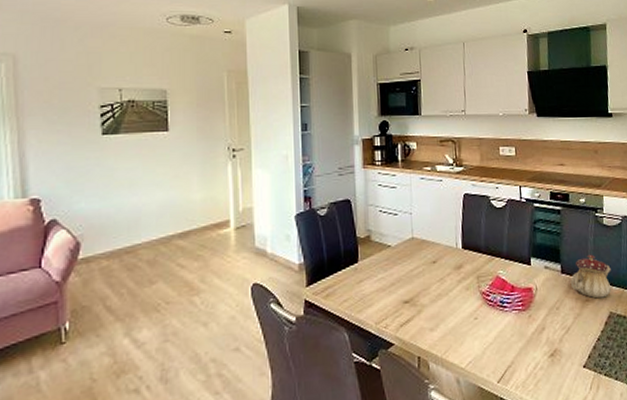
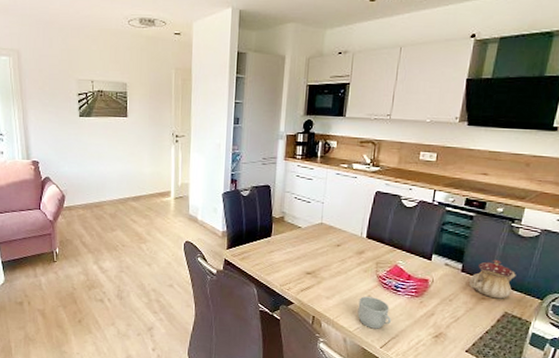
mug: none [465,319,503,360] -> present [357,296,391,329]

